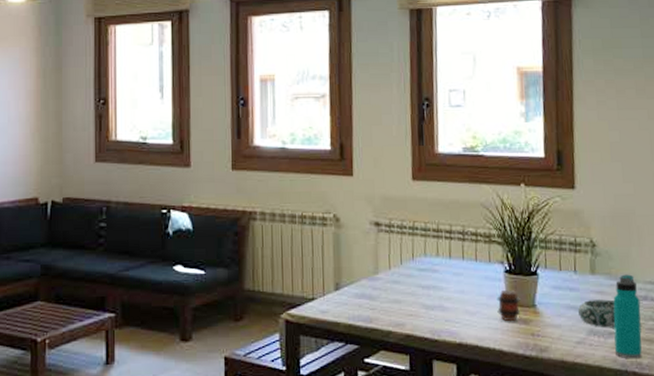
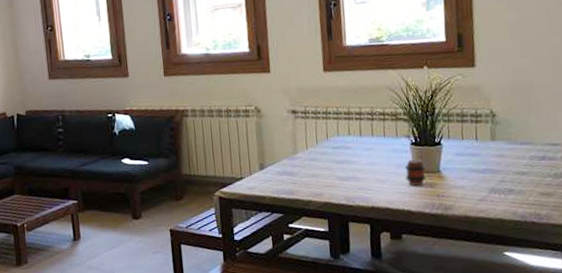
decorative bowl: present [577,299,616,328] -> none [479,161,516,186]
water bottle: present [613,274,642,359] -> none [512,138,541,211]

